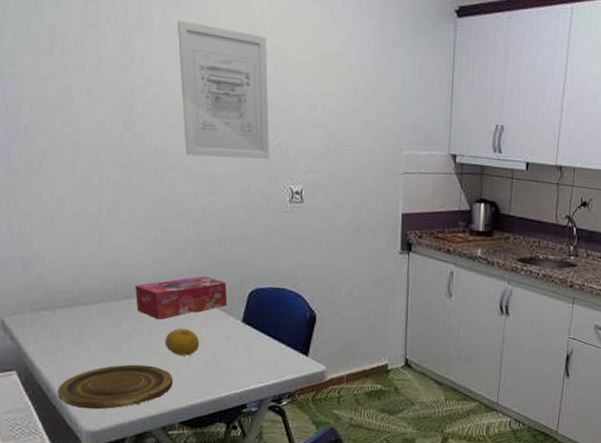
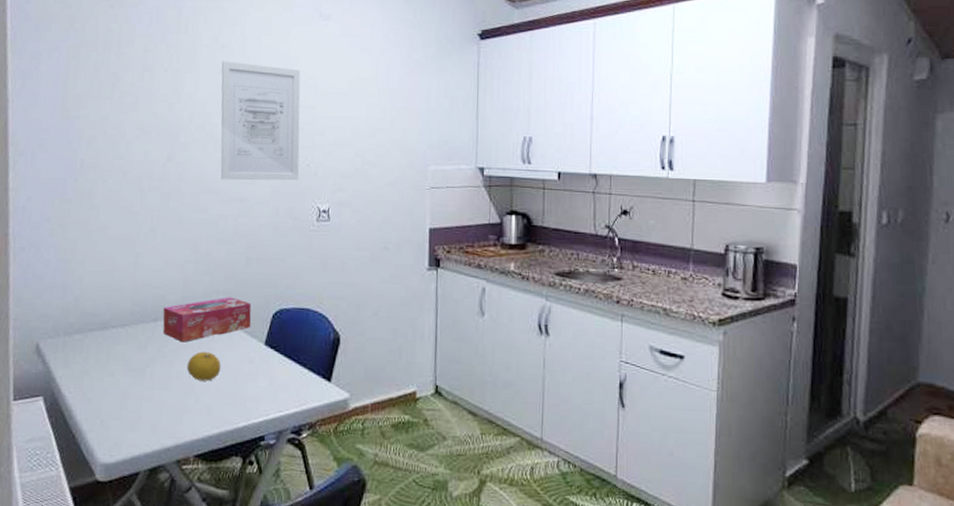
plate: present [58,364,174,410] -> none [78,390,192,440]

